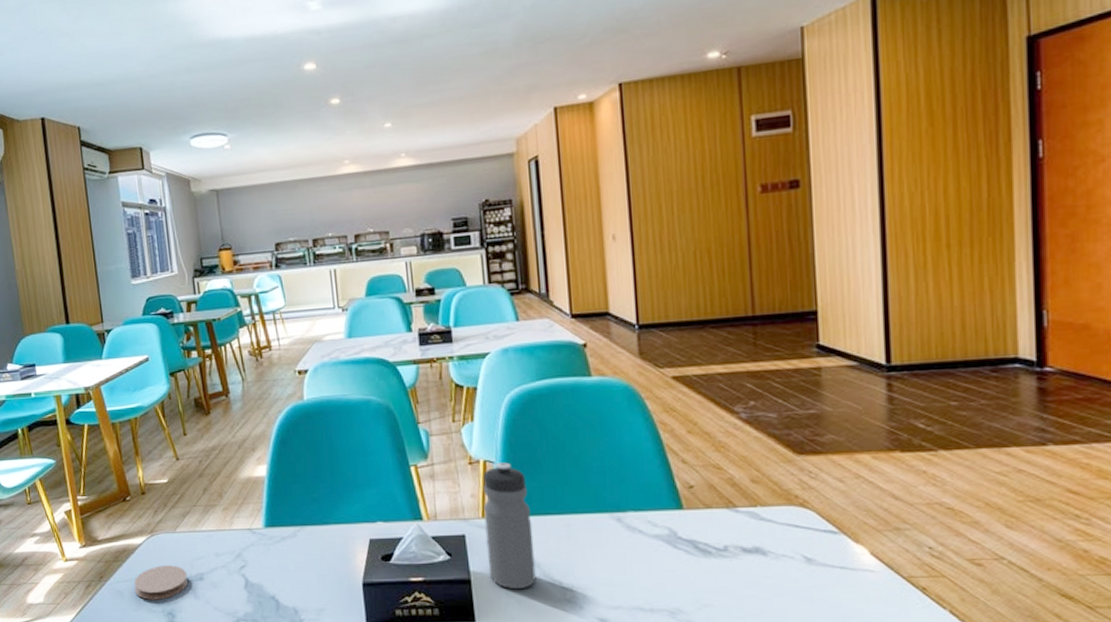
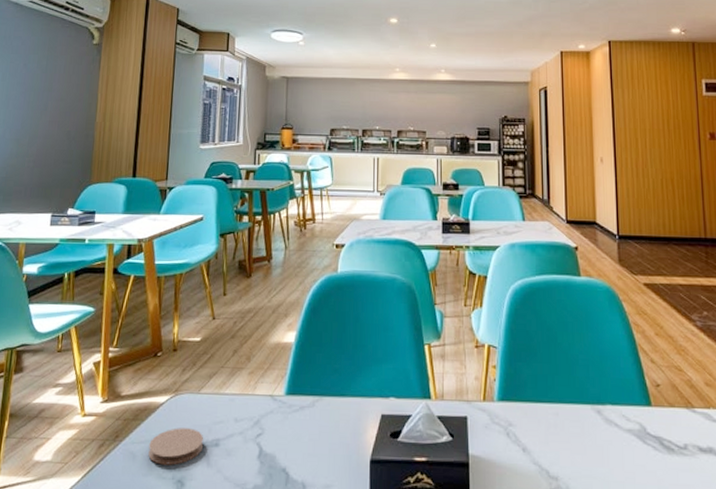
water bottle: present [483,462,536,590] -> none [485,348,527,476]

